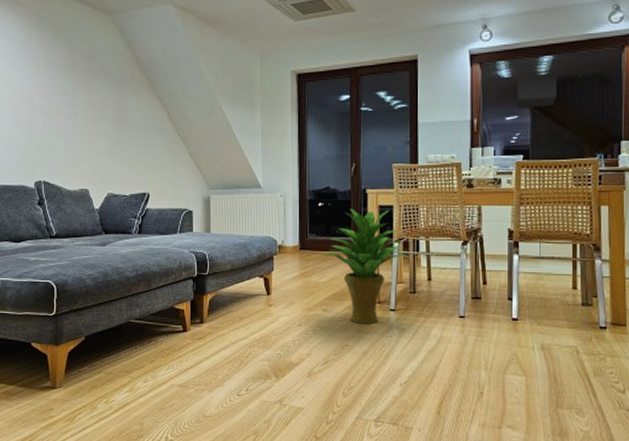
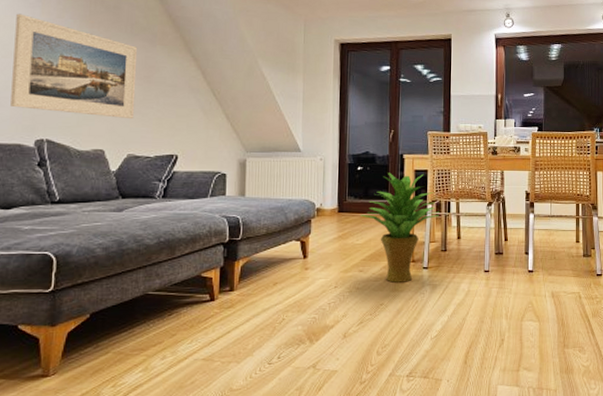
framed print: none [15,69,111,160] -> present [10,13,138,118]

